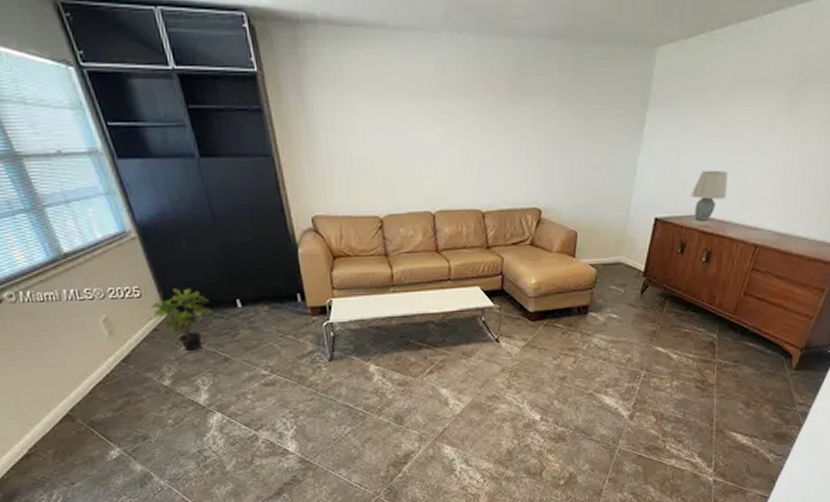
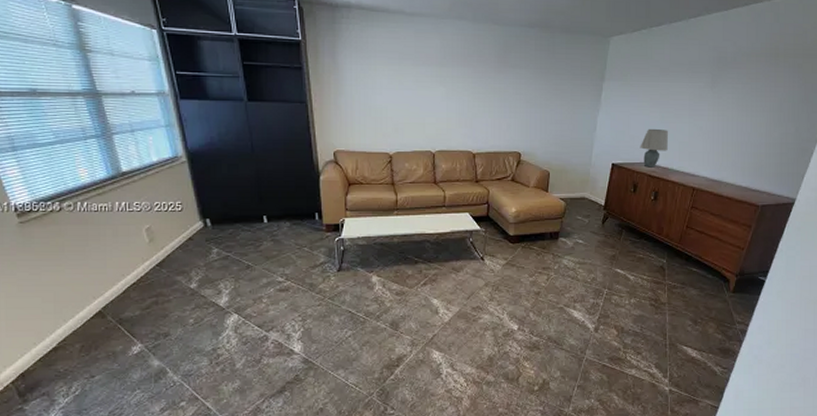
potted plant: present [148,288,212,351] -> none [185,205,241,258]

